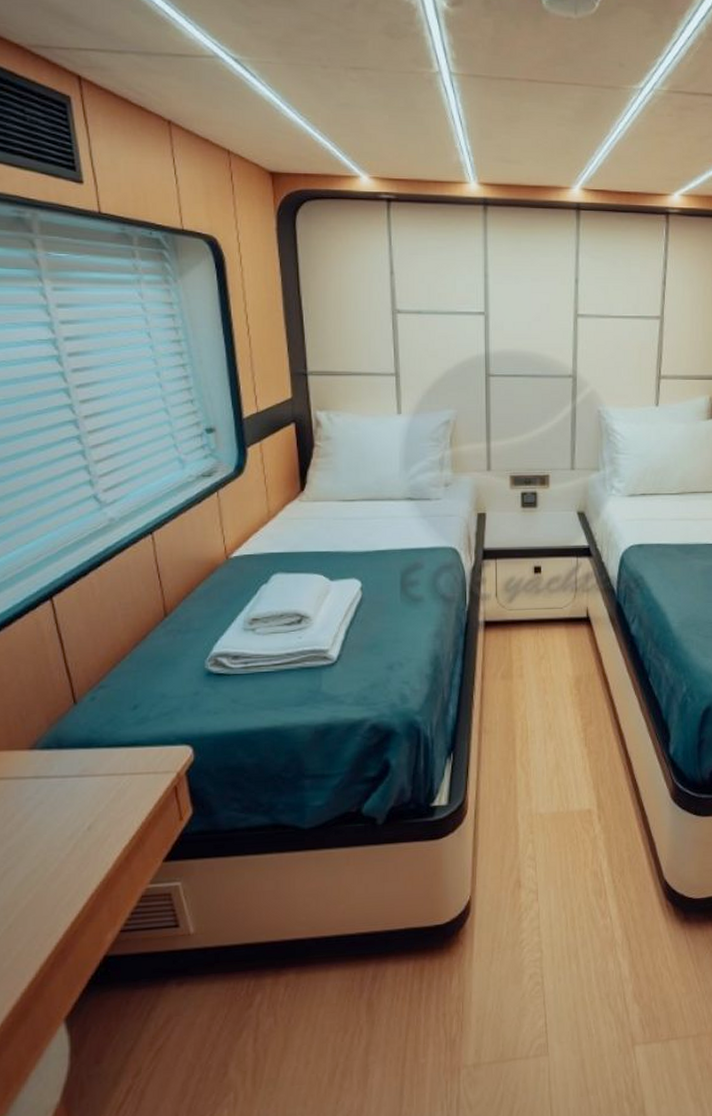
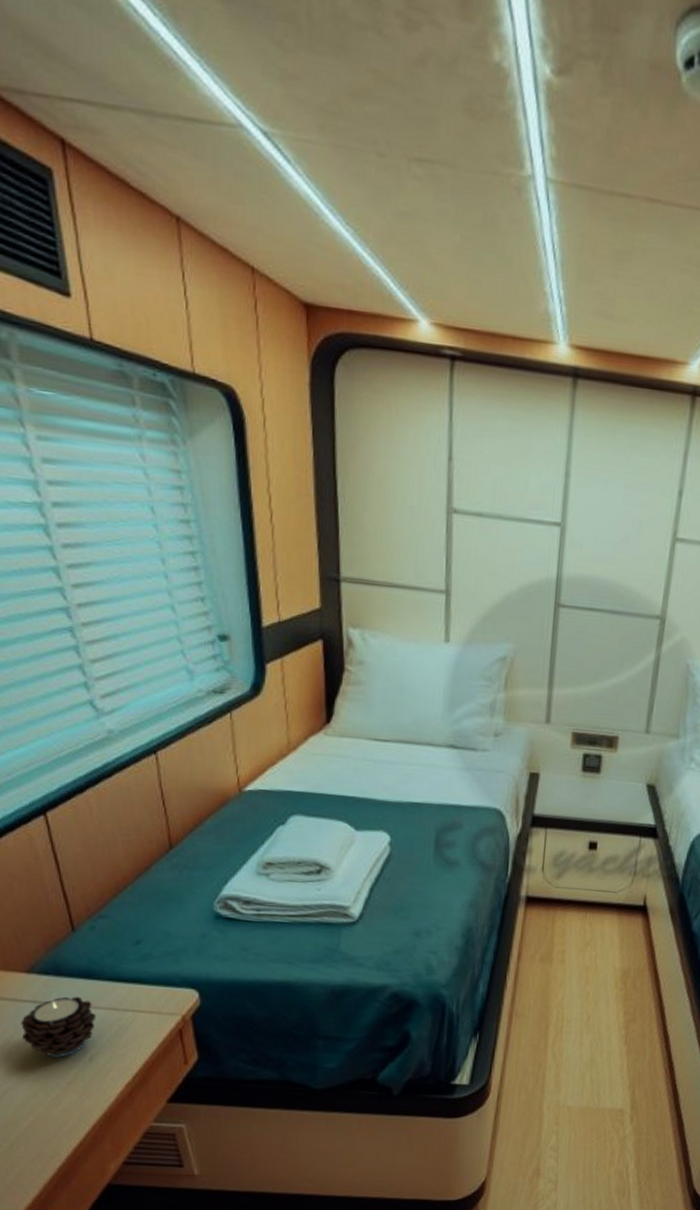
candle: none [23,766,96,831] -> present [21,996,97,1058]

